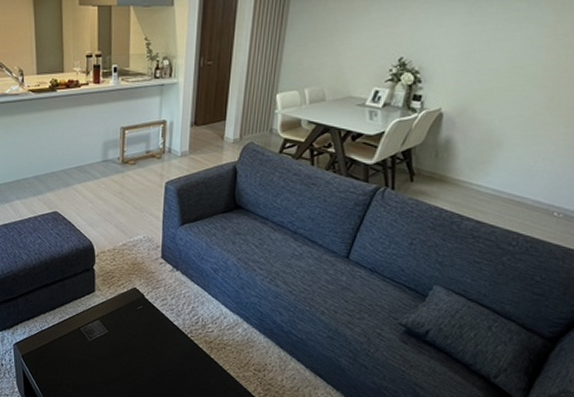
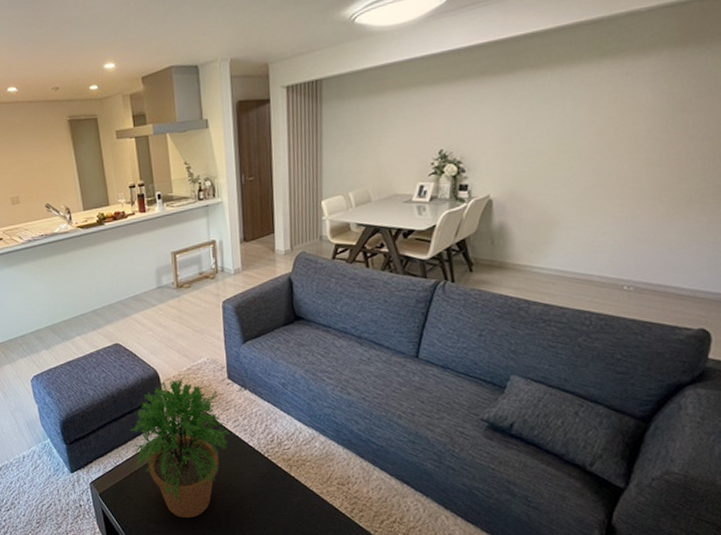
potted plant: none [59,252,157,388] -> present [130,378,230,519]

